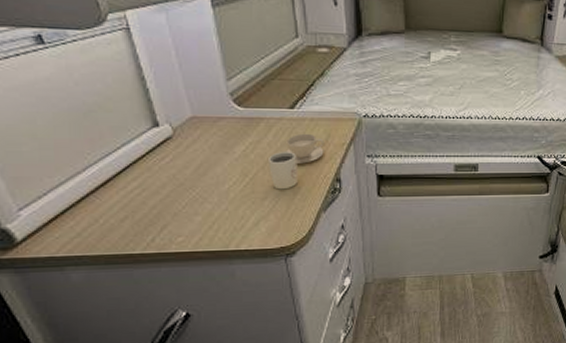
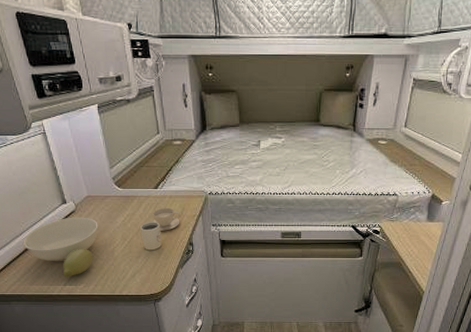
bowl: none [88,145,207,208] -> present [23,217,99,262]
fruit: none [151,188,198,229] -> present [63,248,93,277]

